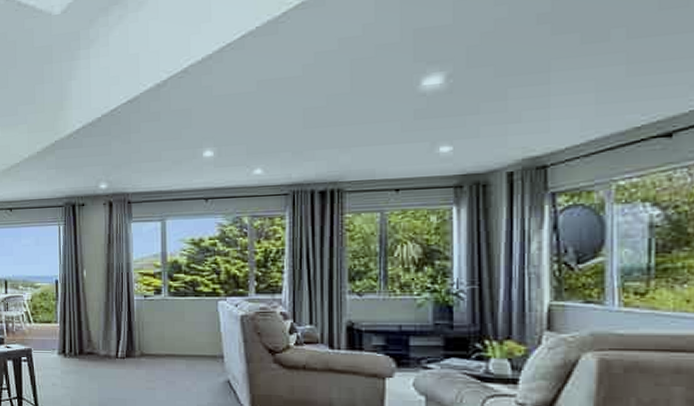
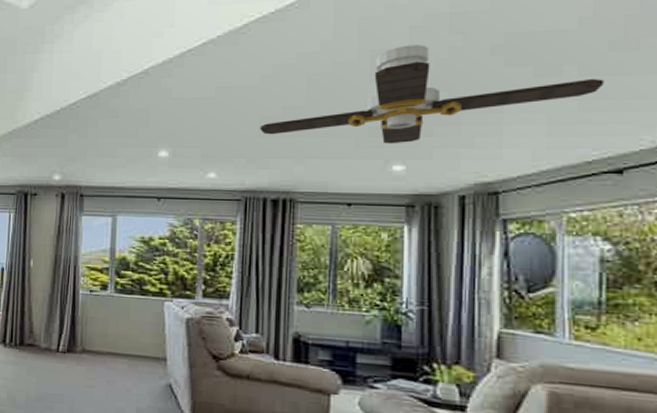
ceiling fan: none [304,19,653,126] -> present [260,44,604,144]

